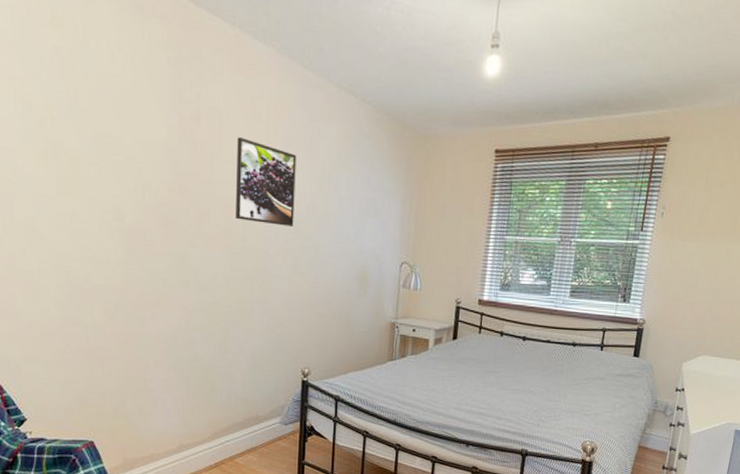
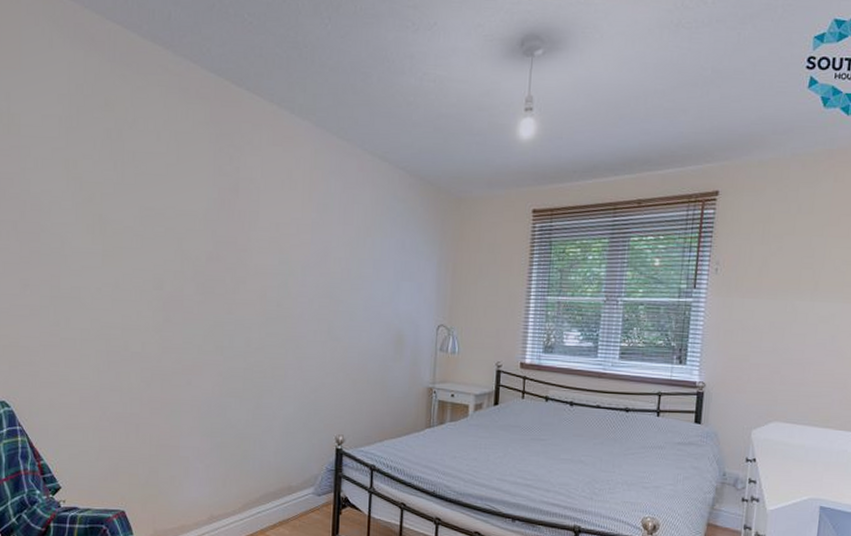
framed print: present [236,137,297,226] -> none [271,206,331,291]

